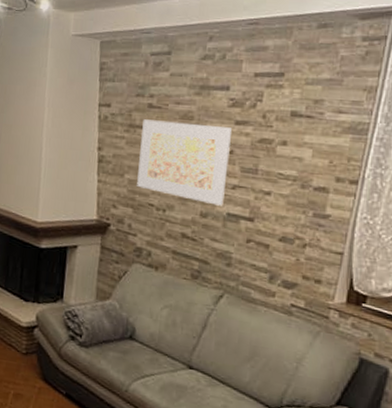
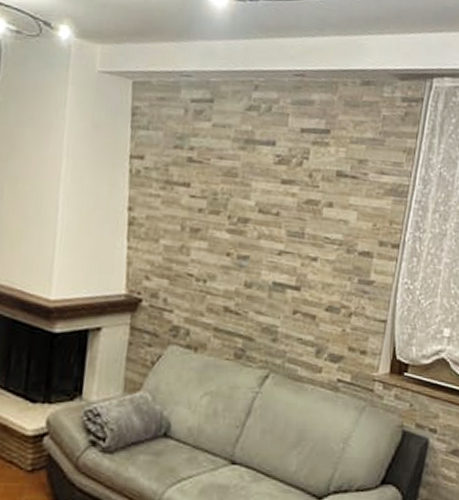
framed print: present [137,119,232,206] -> none [174,175,278,274]

